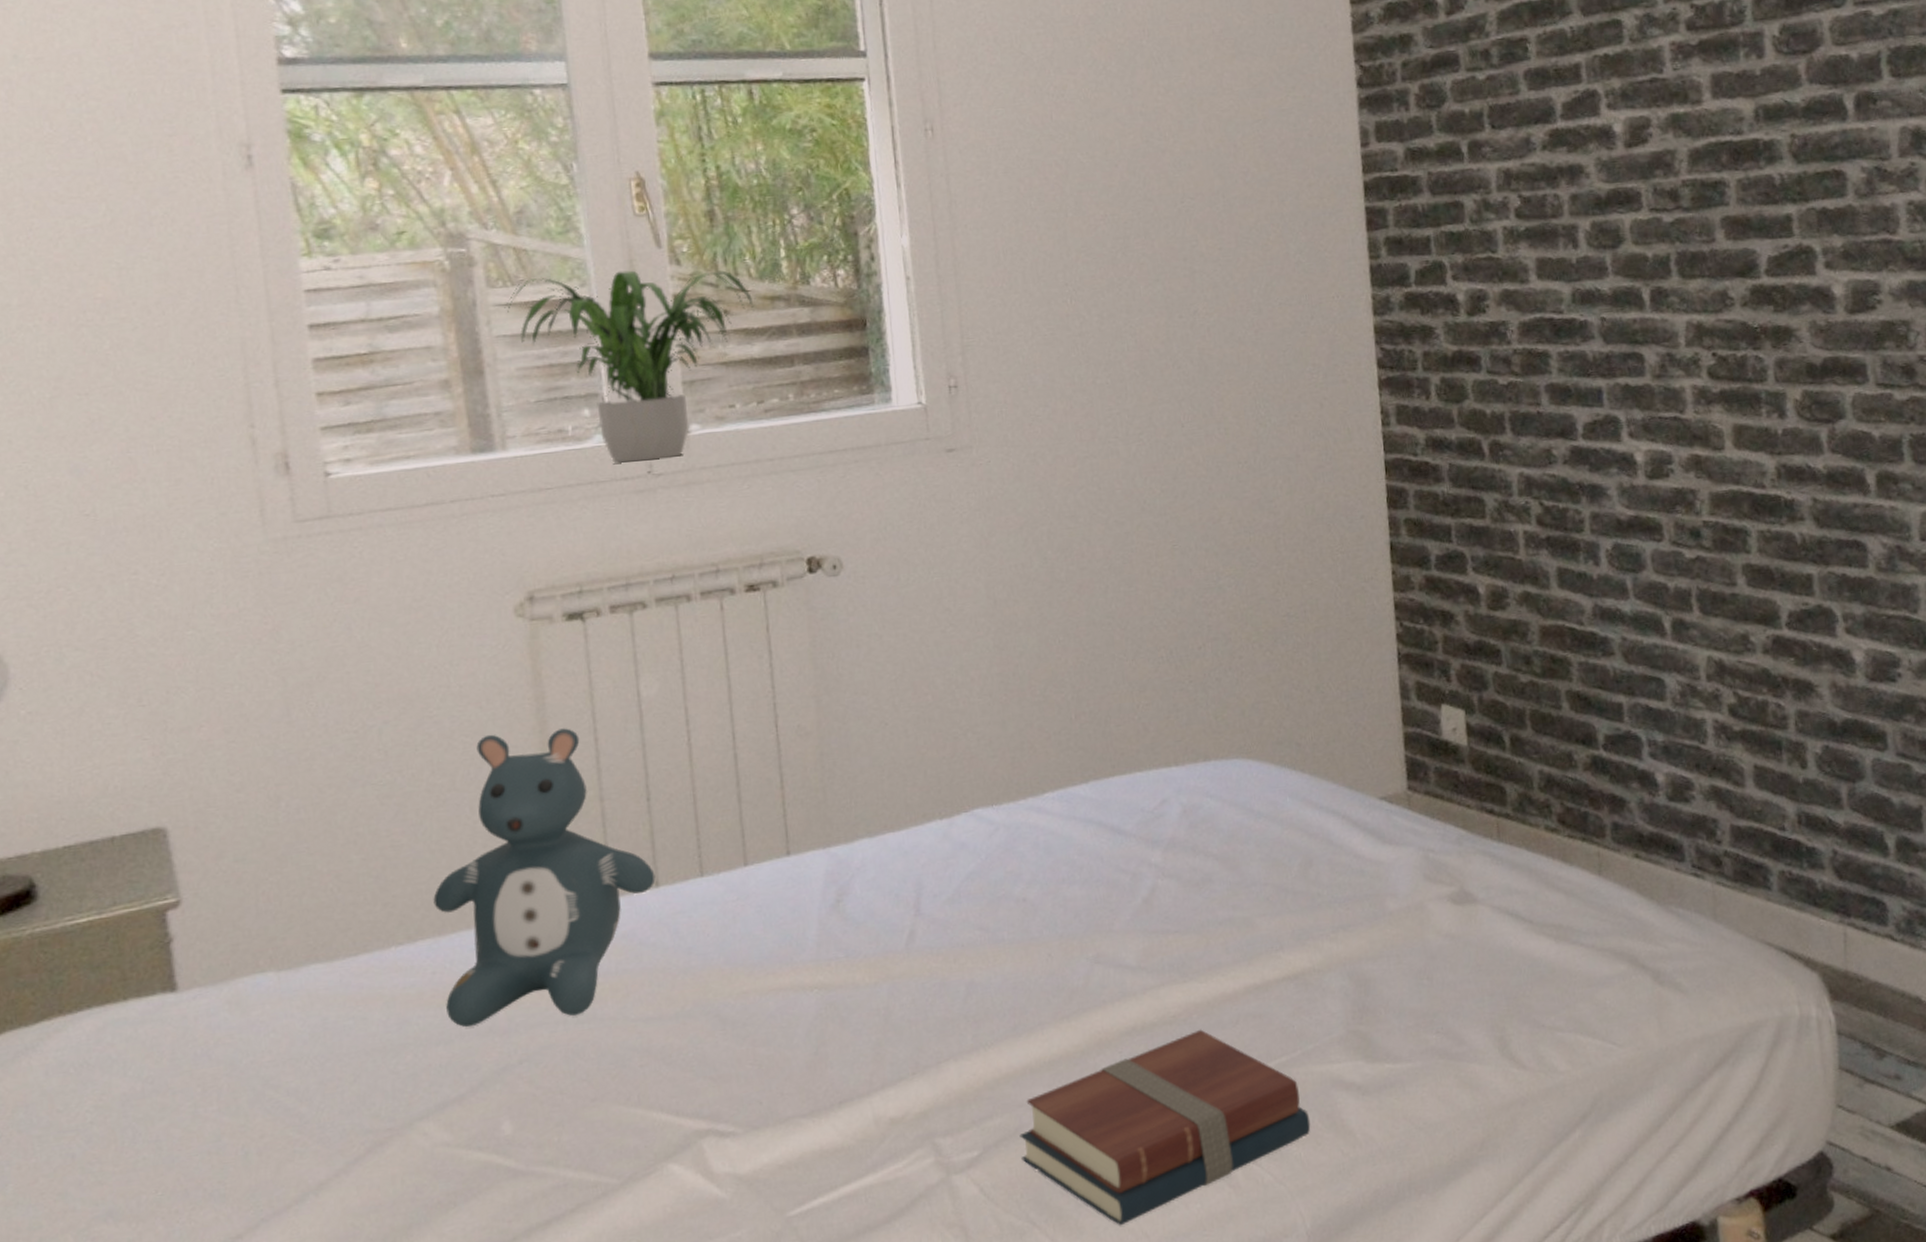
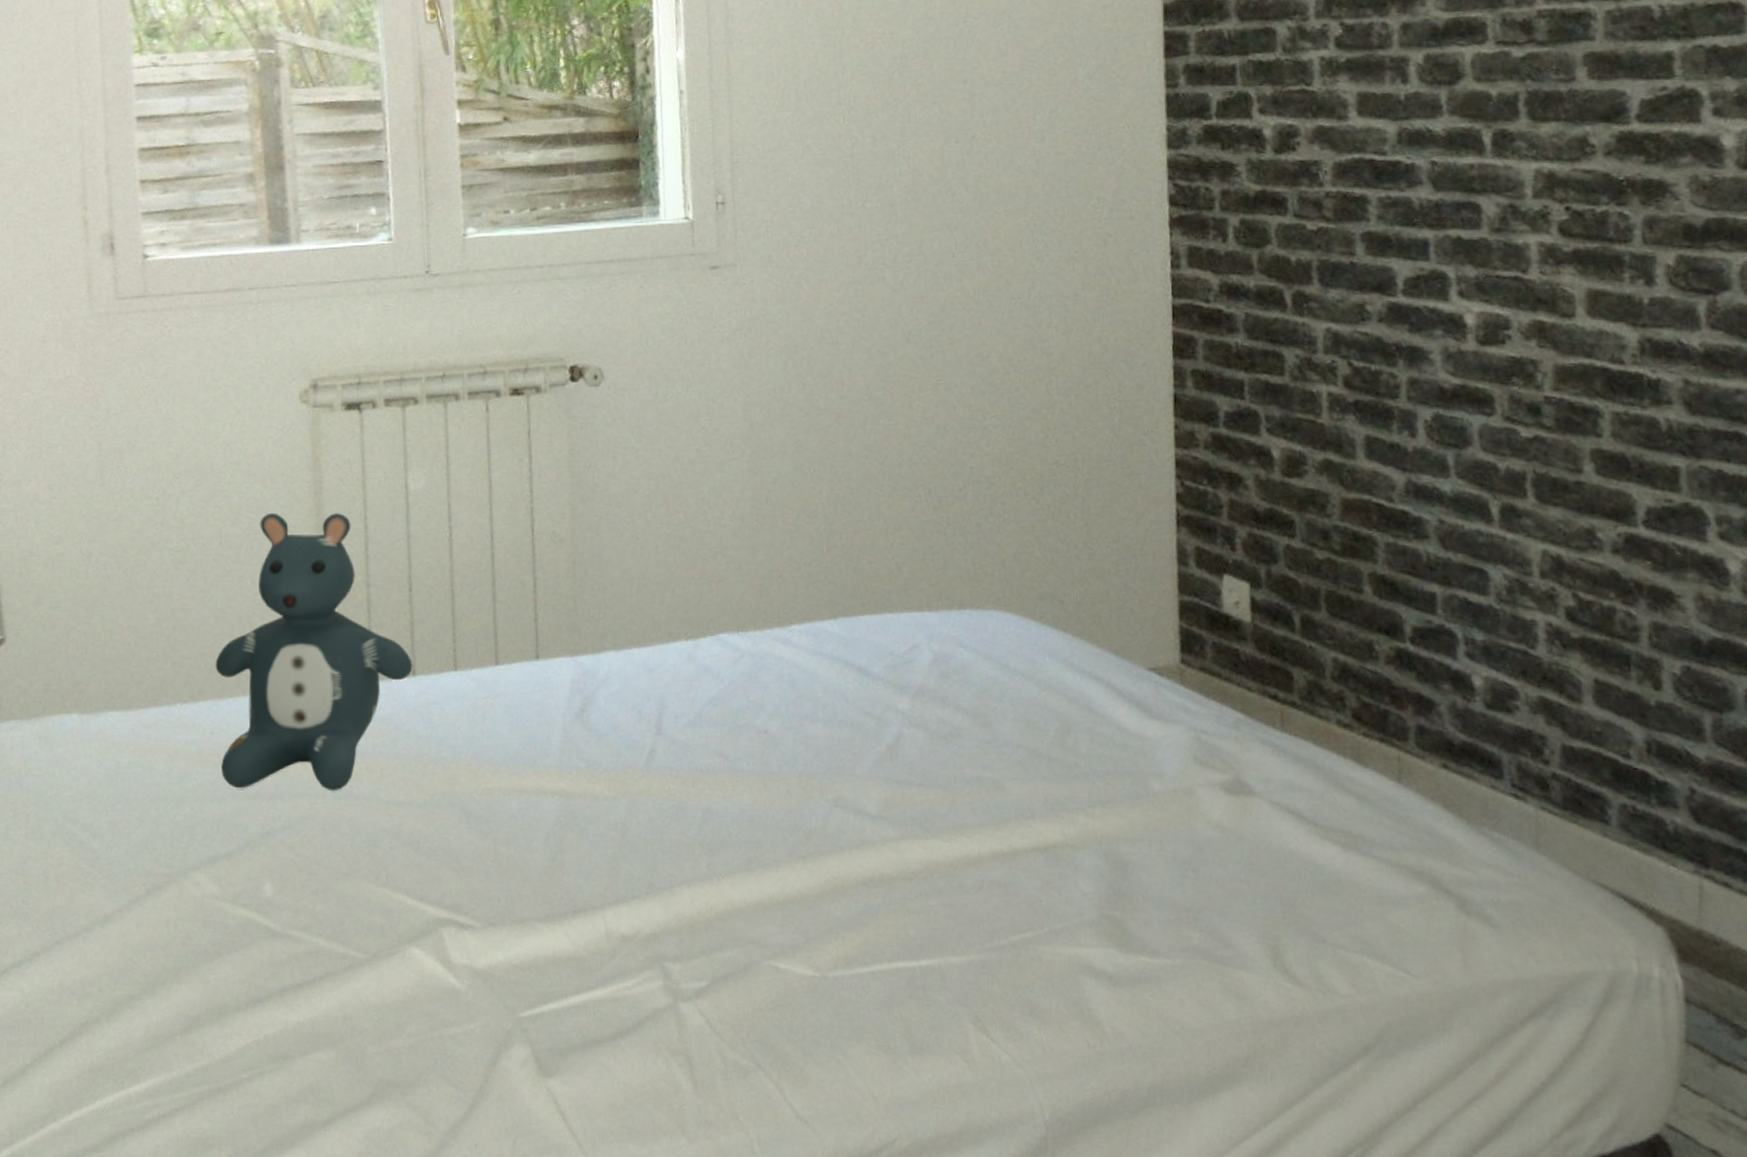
potted plant: present [504,270,754,464] -> none [305,75,532,263]
books: present [1019,1029,1311,1226] -> none [748,890,1055,1083]

